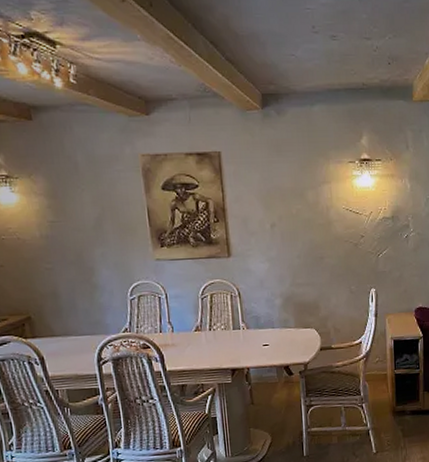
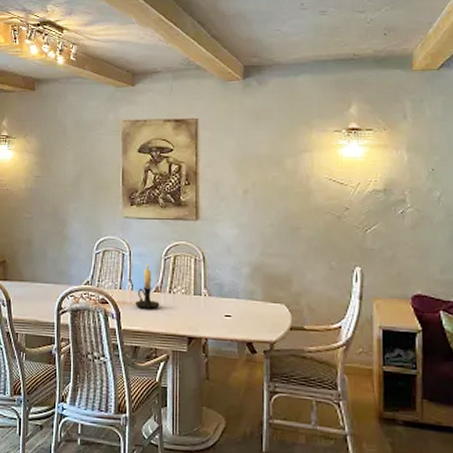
candle holder: none [177,303,202,349] -> present [135,262,160,310]

